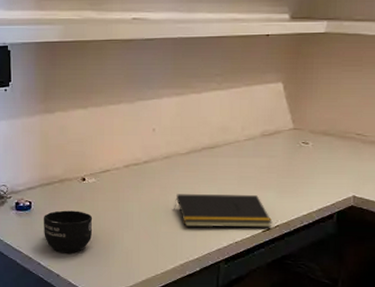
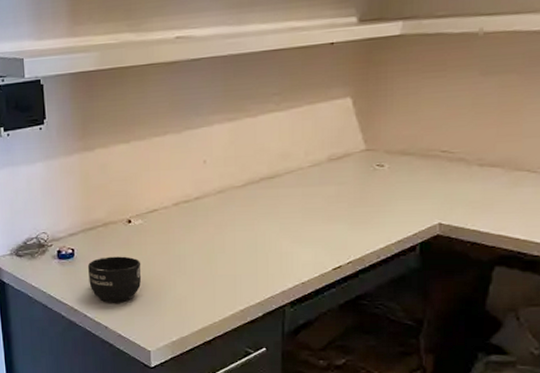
notepad: present [174,194,273,228] -> none [230,229,344,268]

